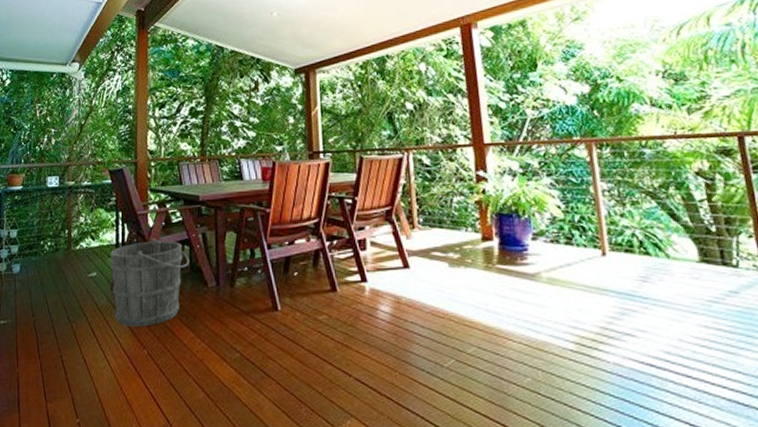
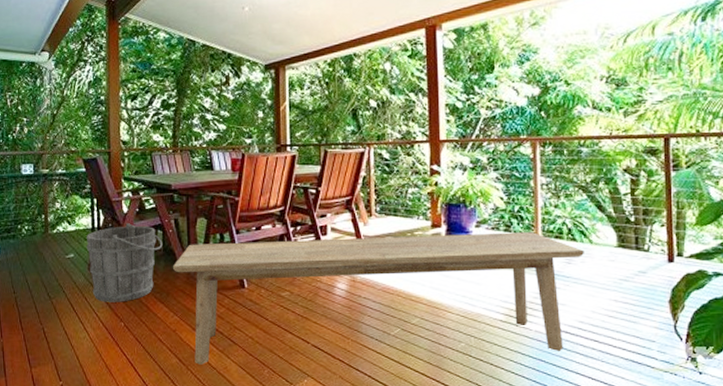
bench: none [201,245,661,401] -> present [173,232,584,365]

